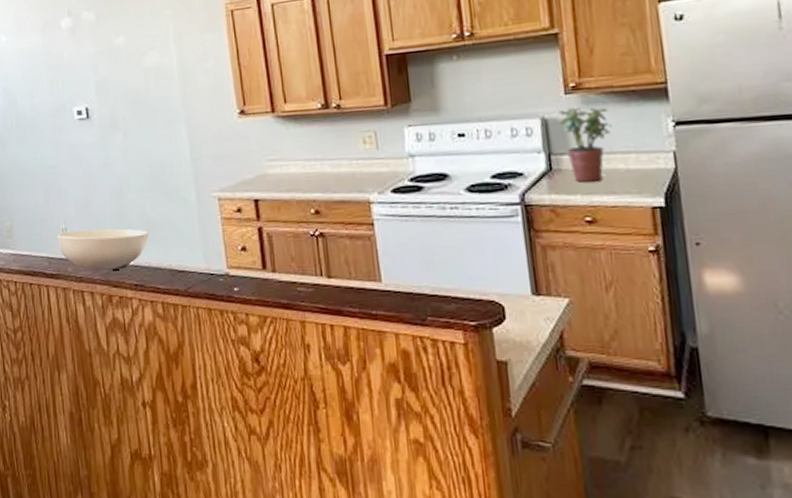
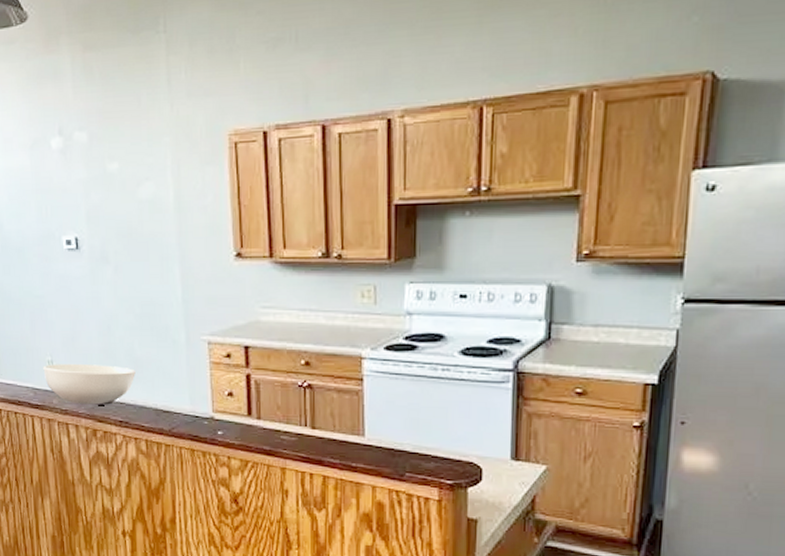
potted plant: present [558,107,612,182] -> none [566,277,619,354]

